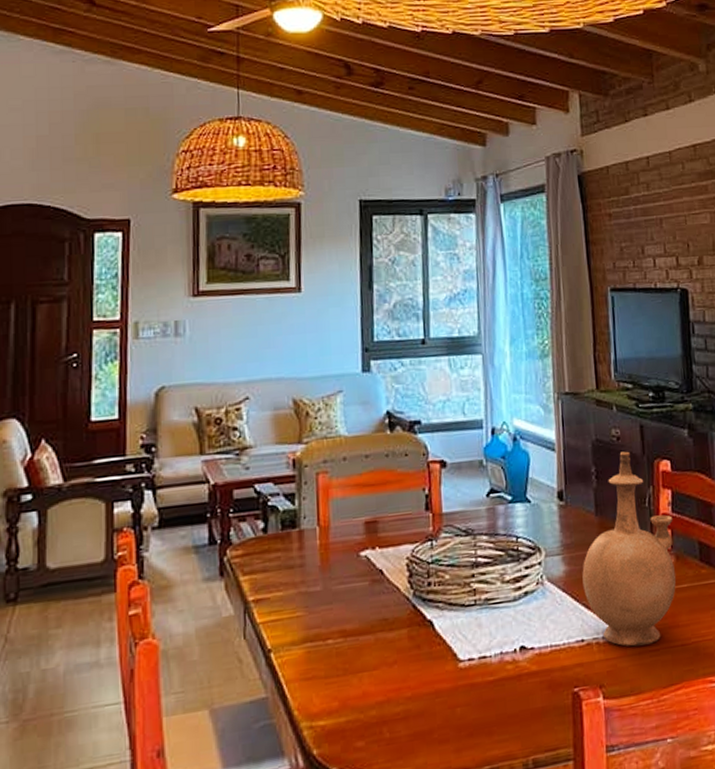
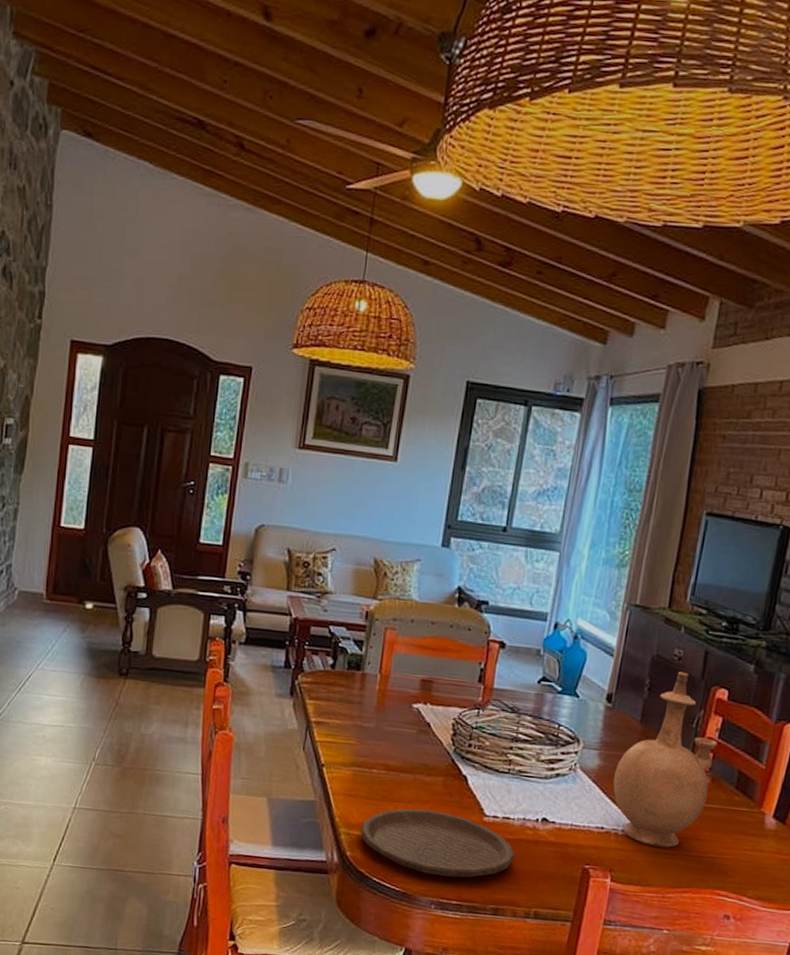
plate: none [325,669,500,751] -> present [360,809,515,878]

